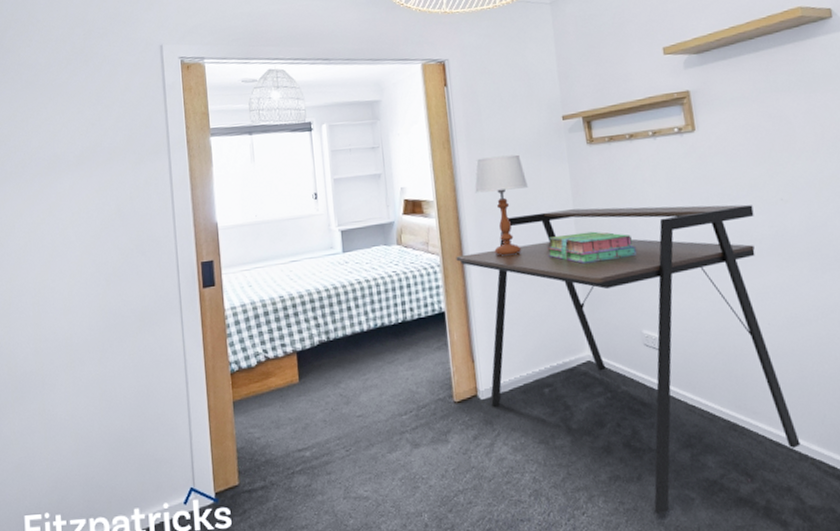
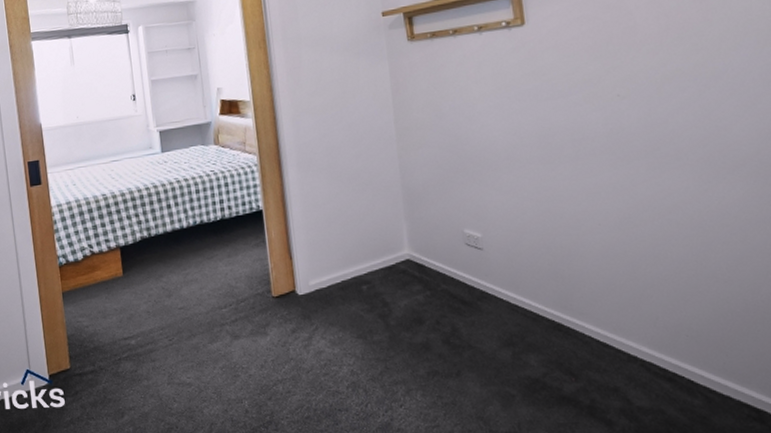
desk: present [456,204,801,515] -> none [273,101,630,410]
table lamp: present [474,154,529,256] -> none [291,52,347,156]
stack of books: present [547,231,637,264] -> none [366,130,460,163]

